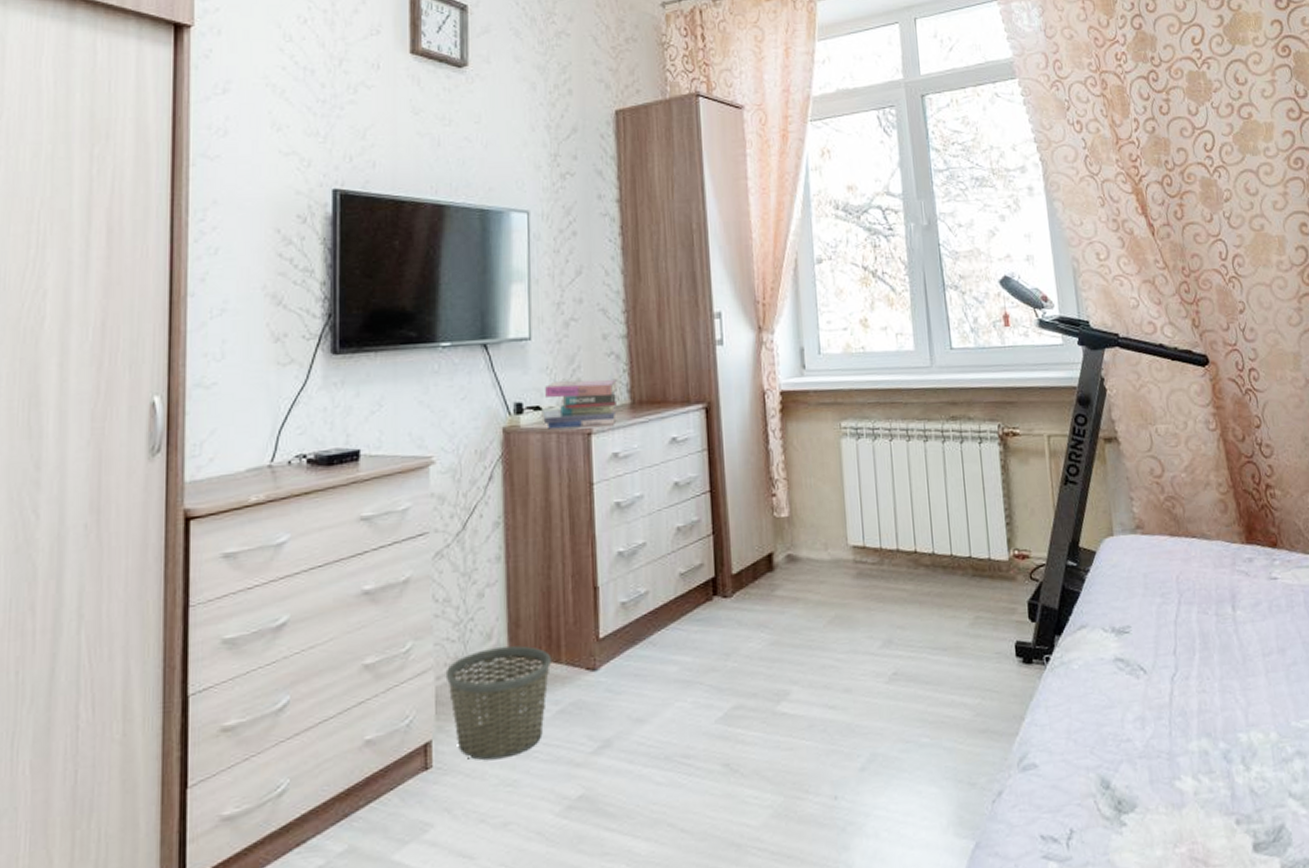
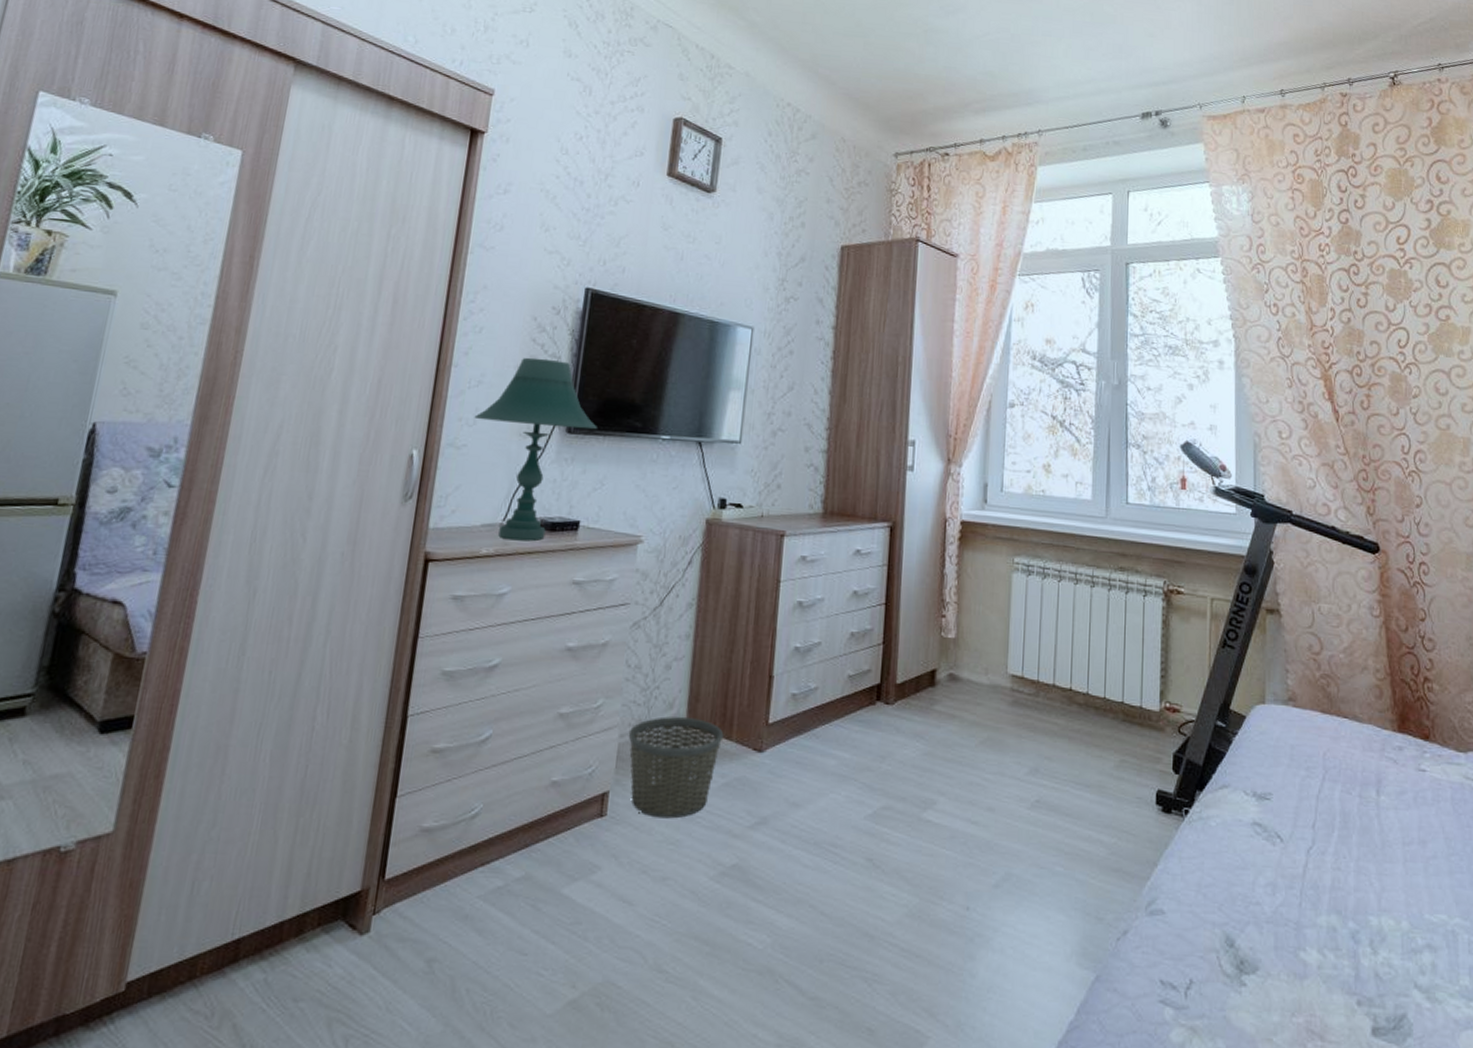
table lamp: none [222,274,366,482] -> present [474,357,597,541]
books: present [541,379,617,430] -> none [741,483,813,532]

